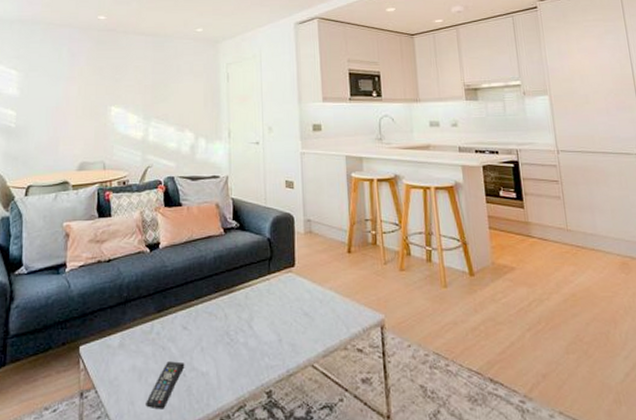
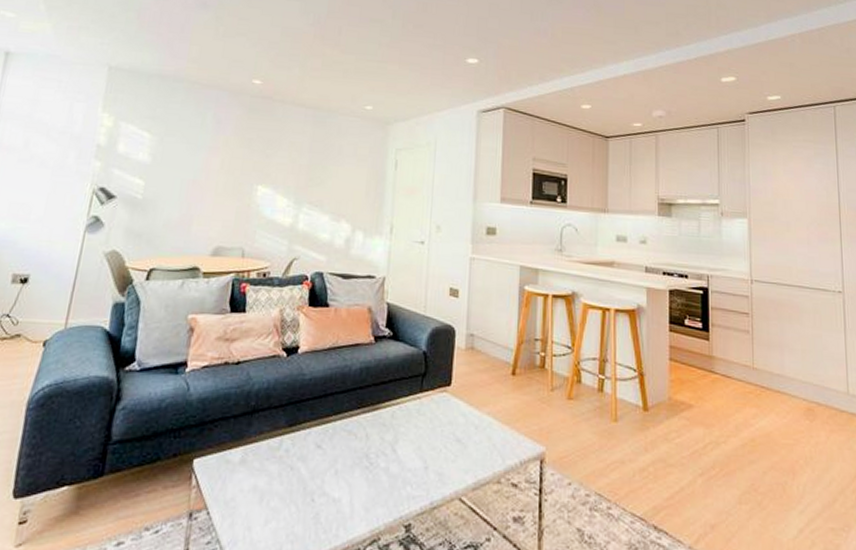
remote control: present [146,361,185,410] -> none [264,483,315,538]

